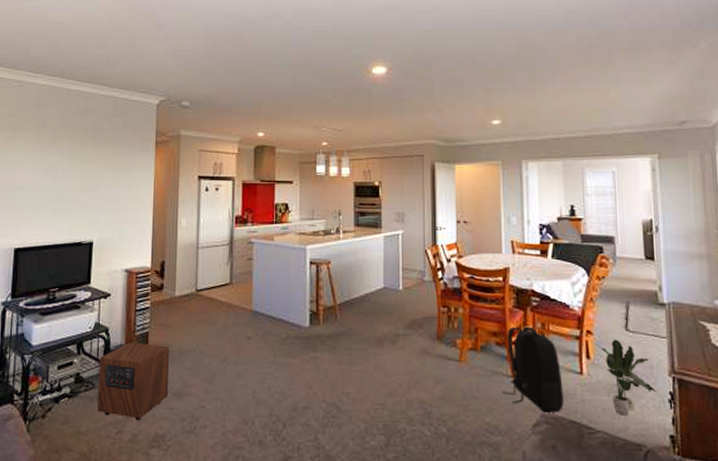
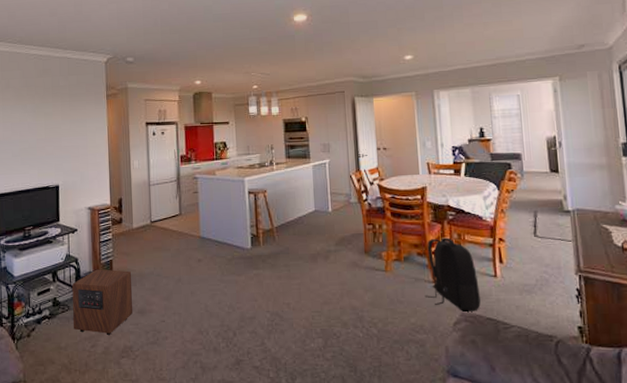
potted plant: present [596,339,657,416] -> none [507,244,565,311]

